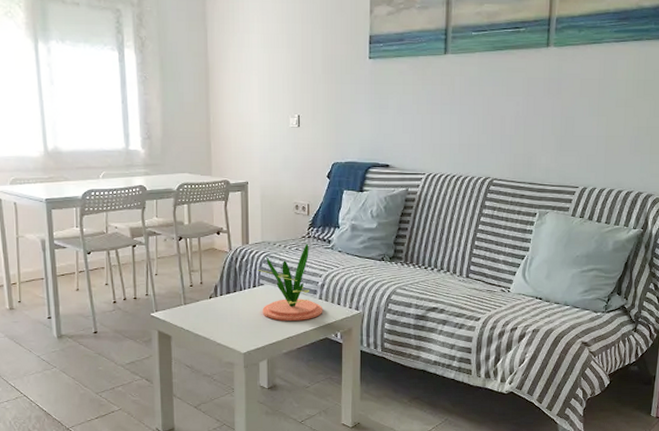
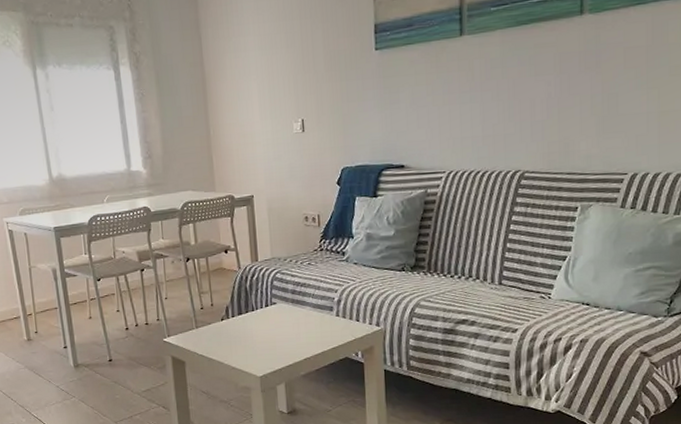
plant: present [257,244,323,321] -> none [268,257,341,341]

